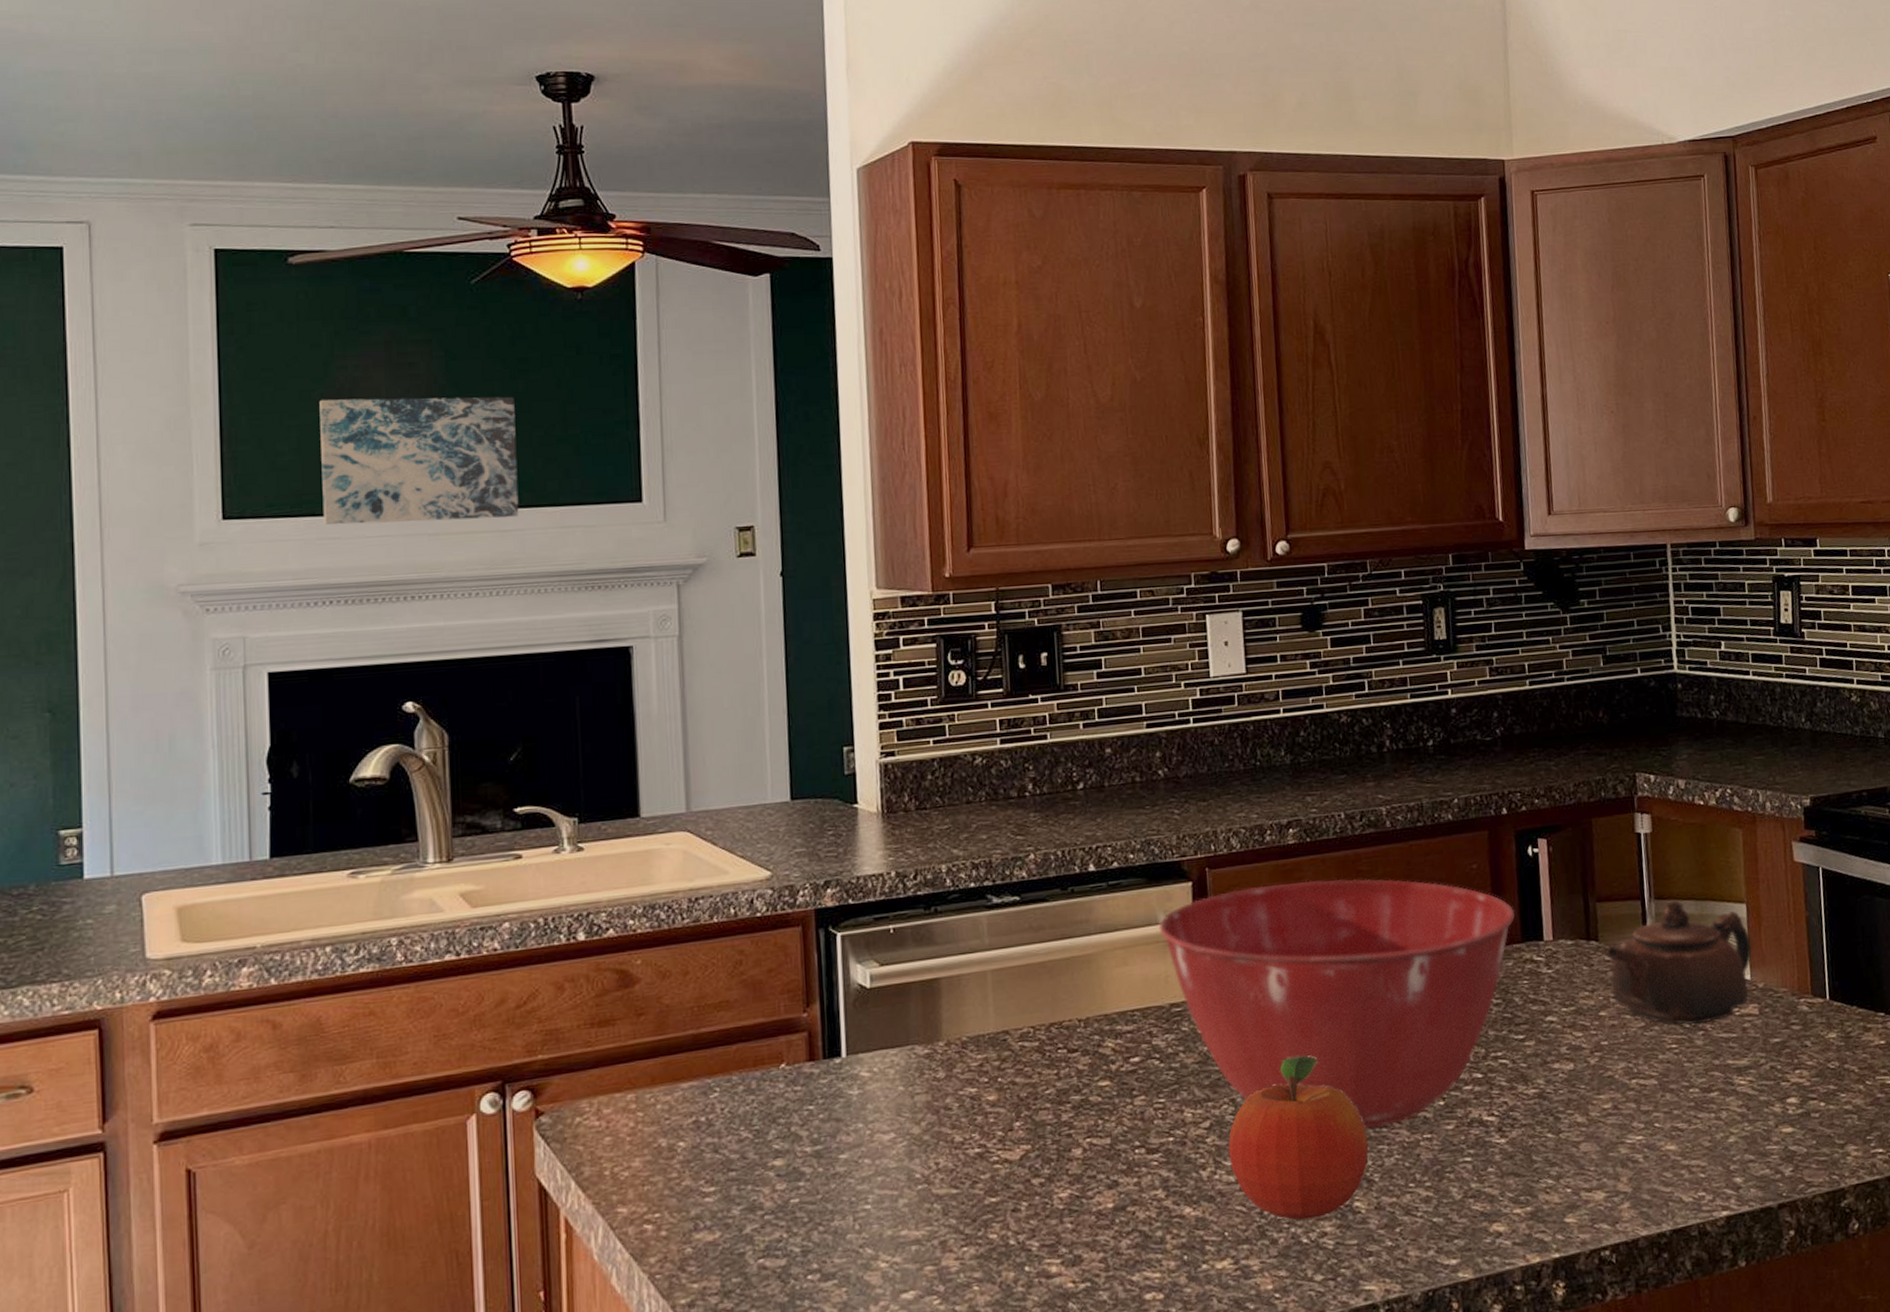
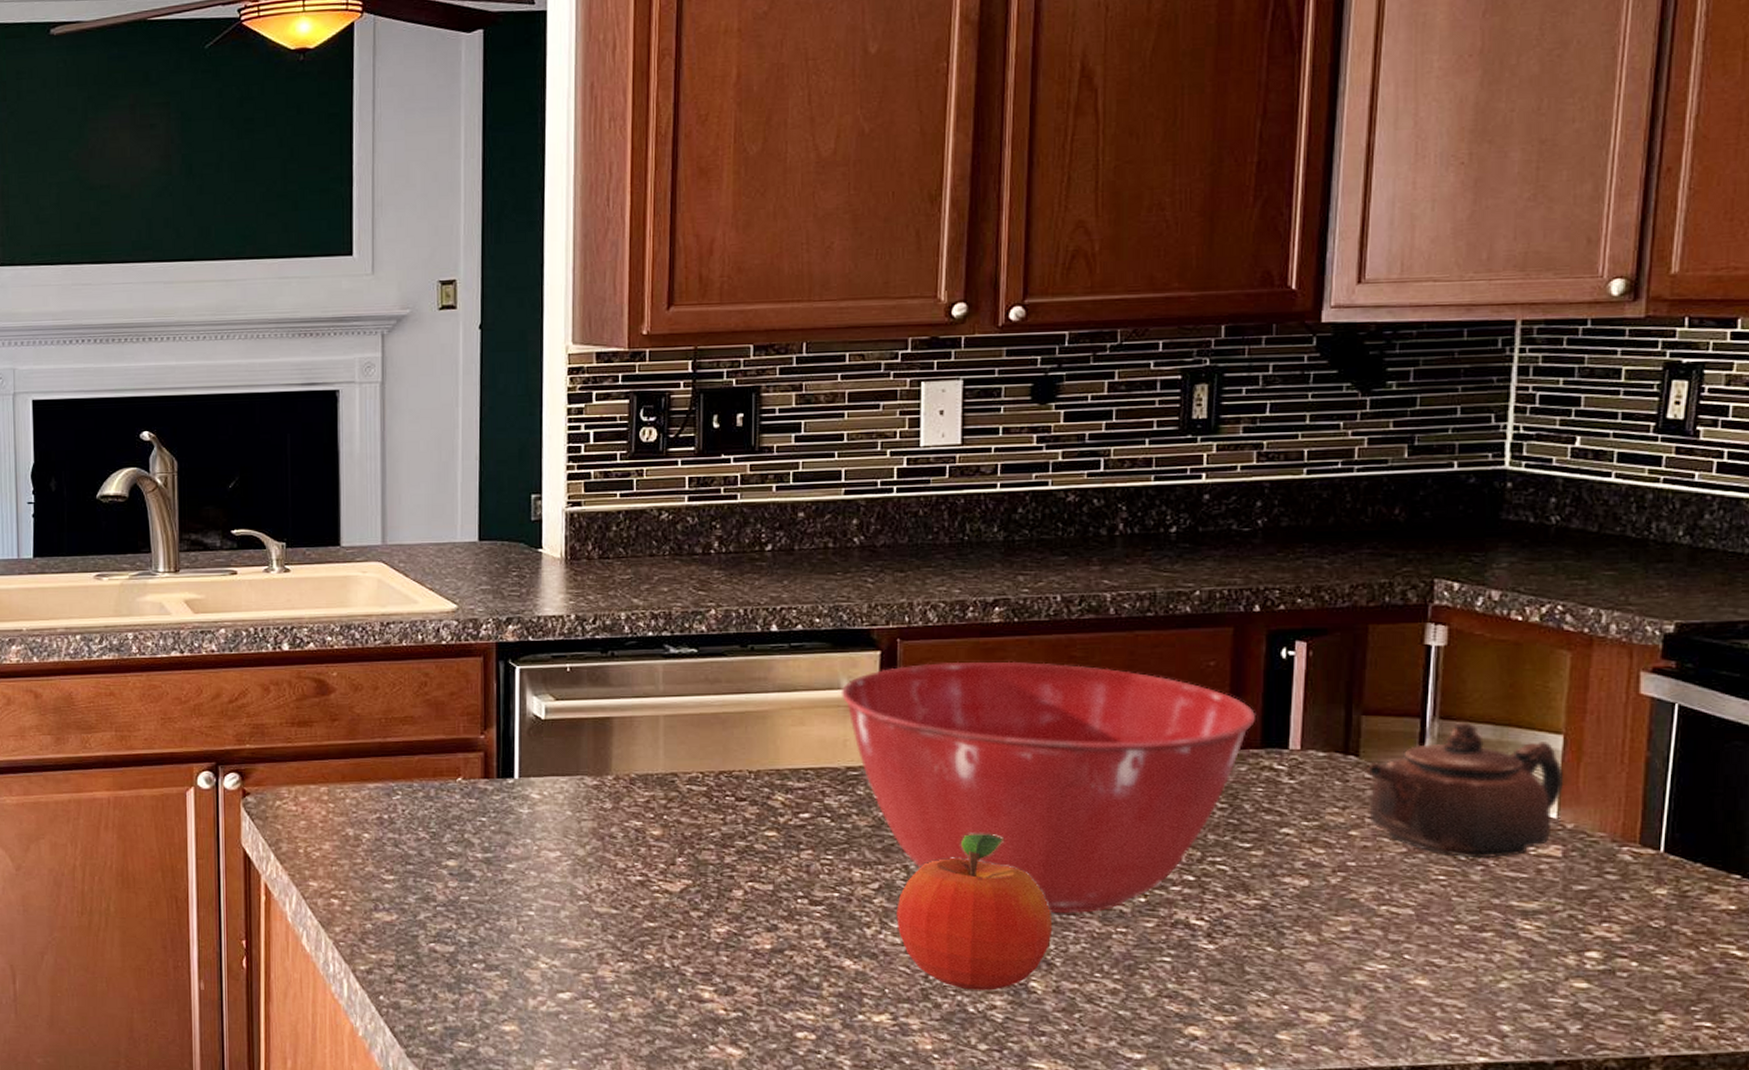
wall art: present [319,396,519,525] -> none [75,155,242,273]

